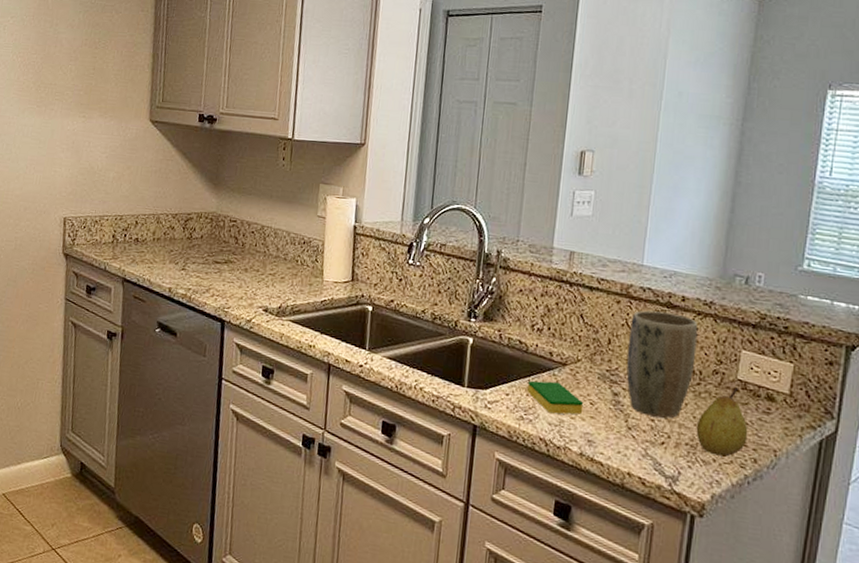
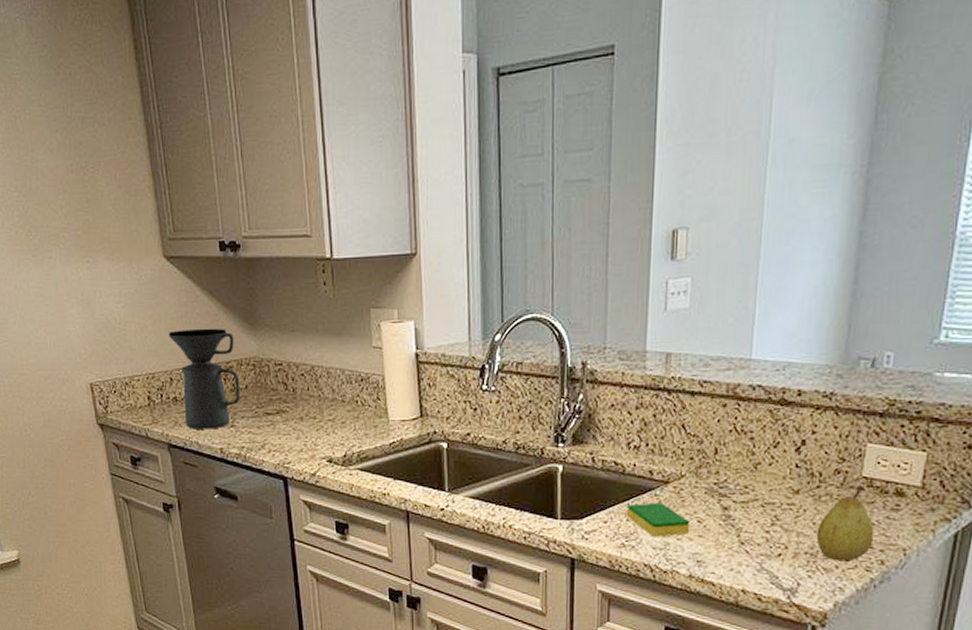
coffee maker: none [141,182,198,270] -> present [168,328,241,429]
plant pot: present [626,310,698,418] -> none [736,411,817,528]

